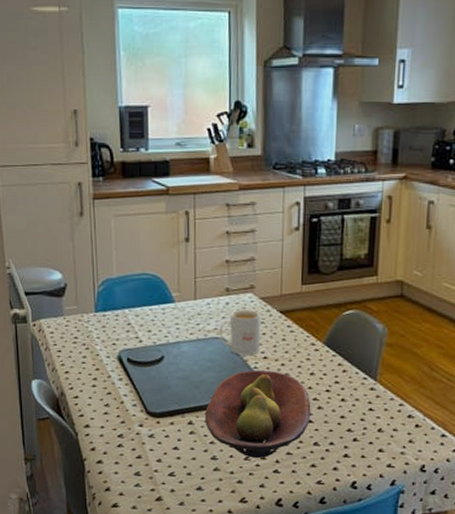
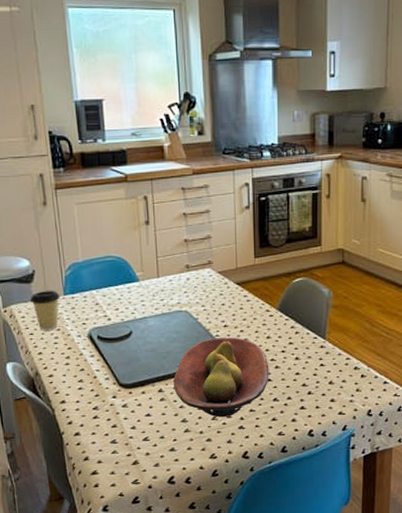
coffee cup: none [59,305,91,349] -> present [29,290,60,331]
mug: present [219,309,261,355] -> none [182,284,221,325]

